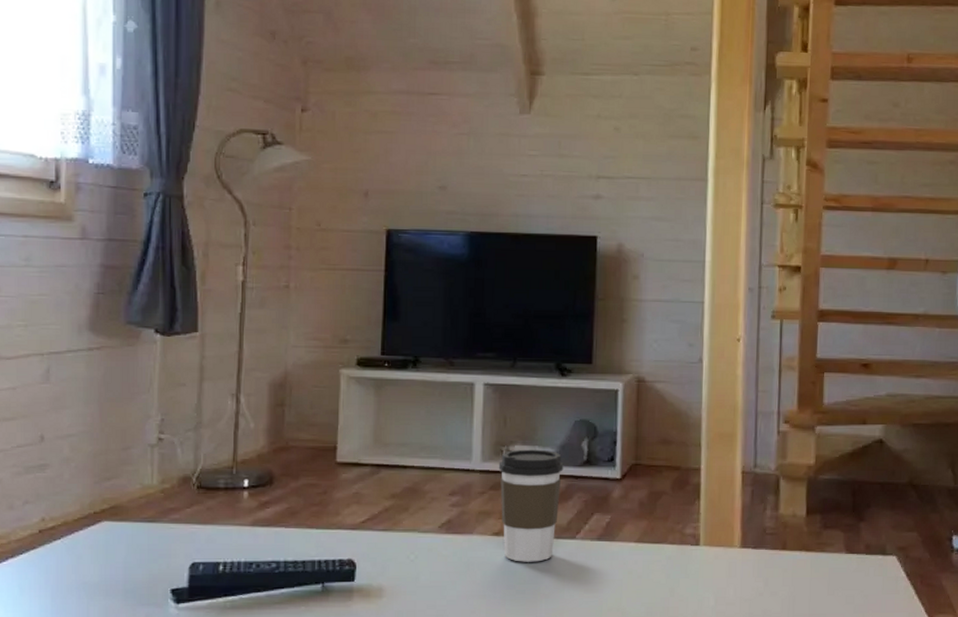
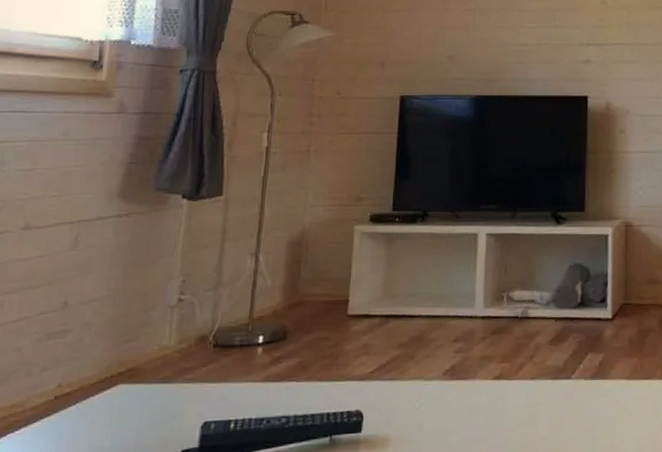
coffee cup: present [498,449,564,562] -> none [499,294,560,405]

